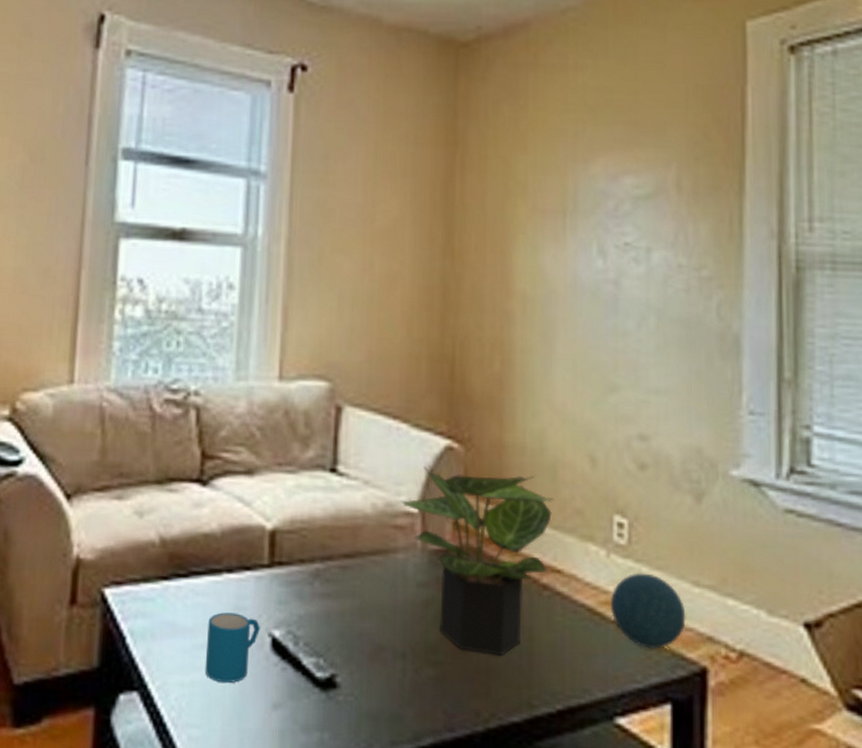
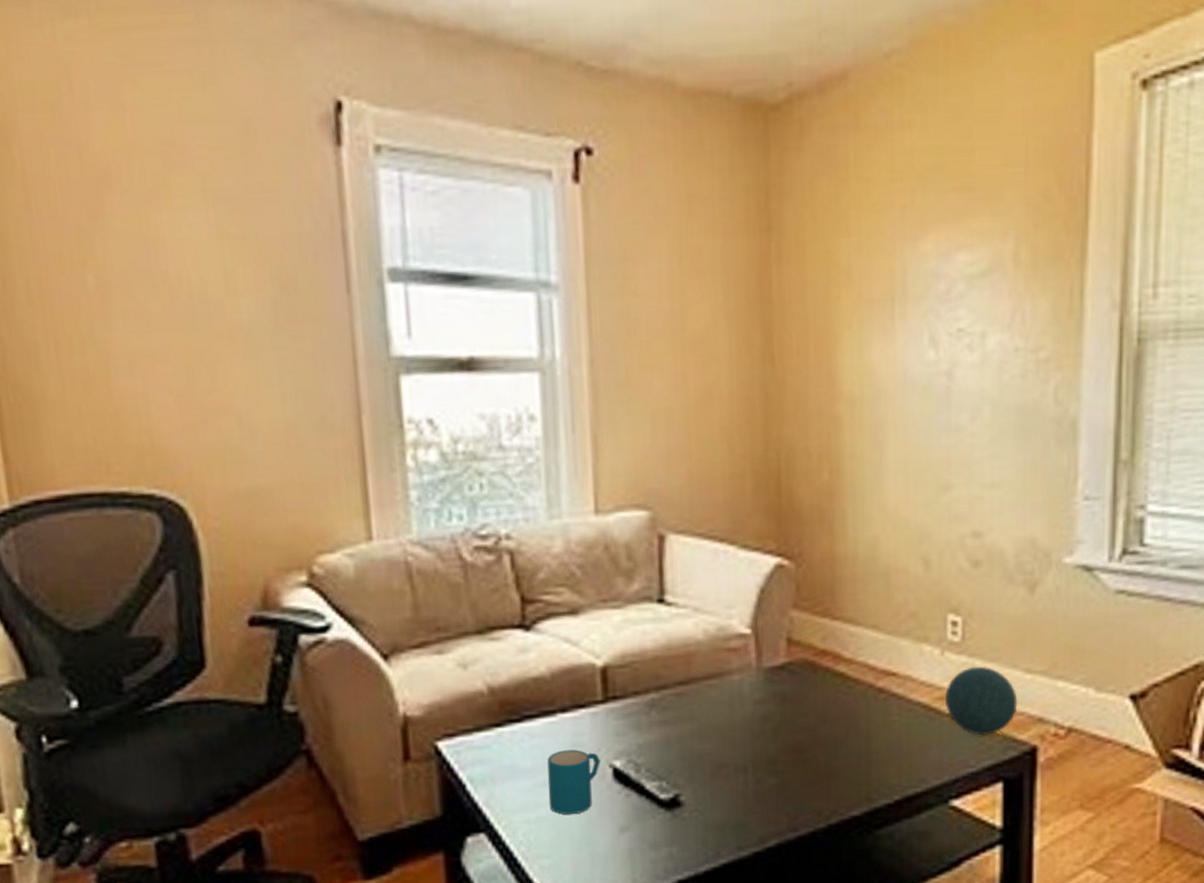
potted plant: present [399,466,555,656] -> none [731,584,888,759]

